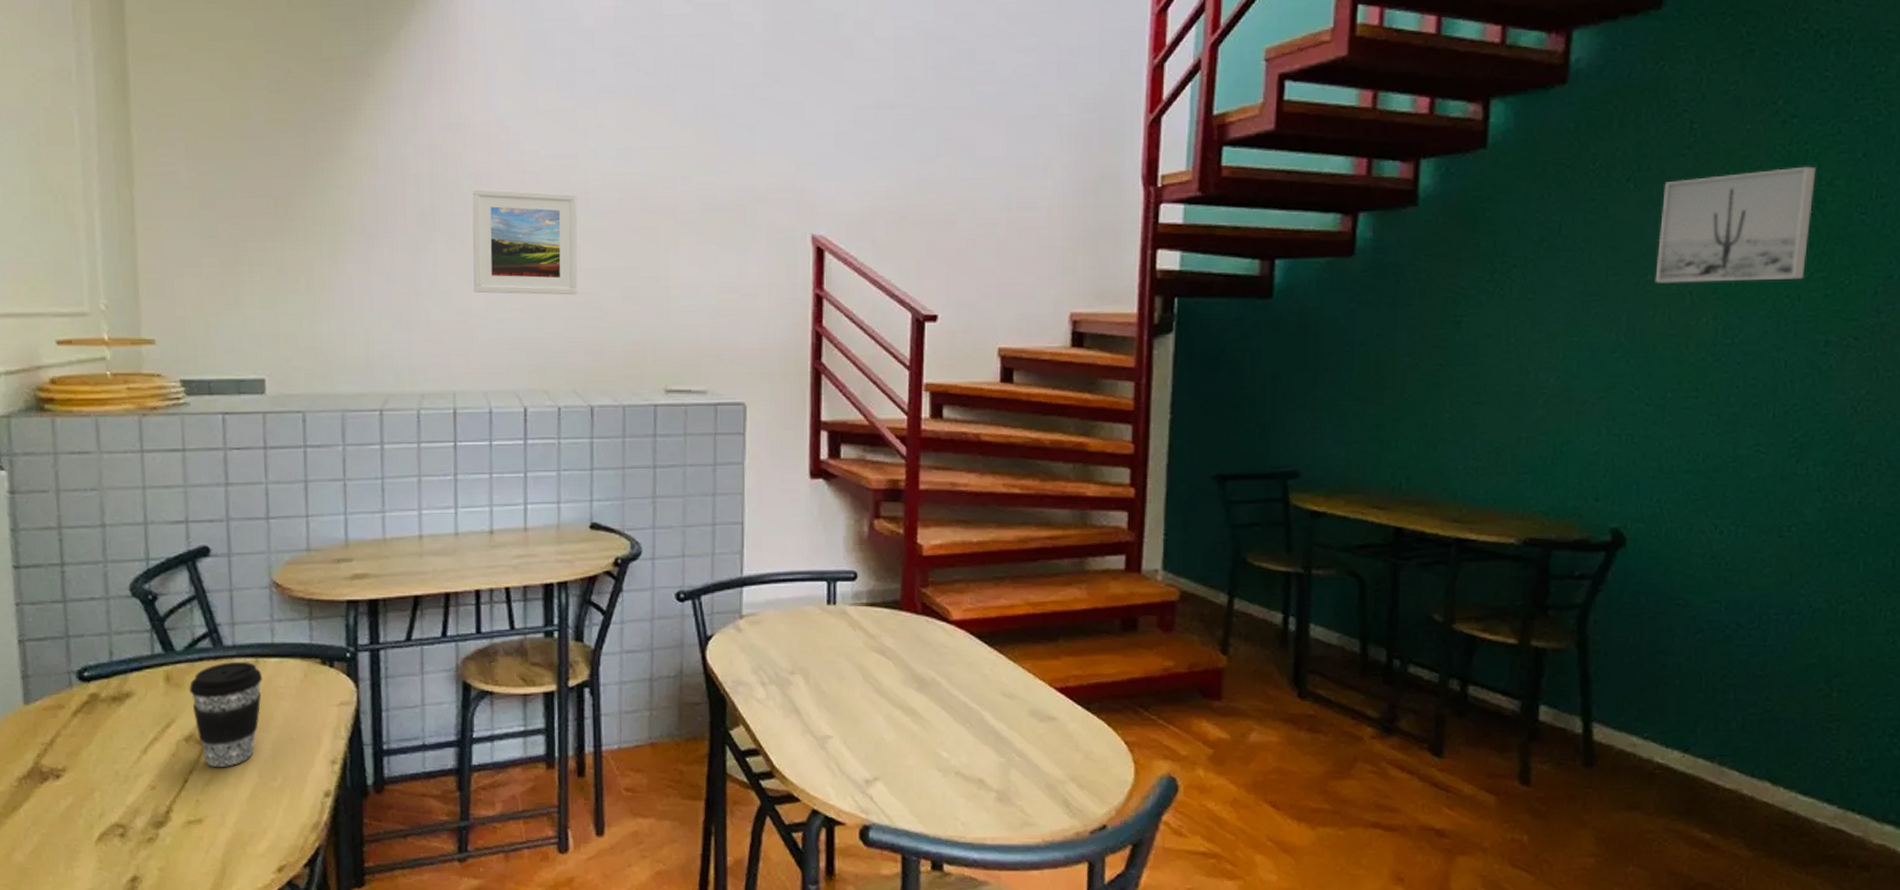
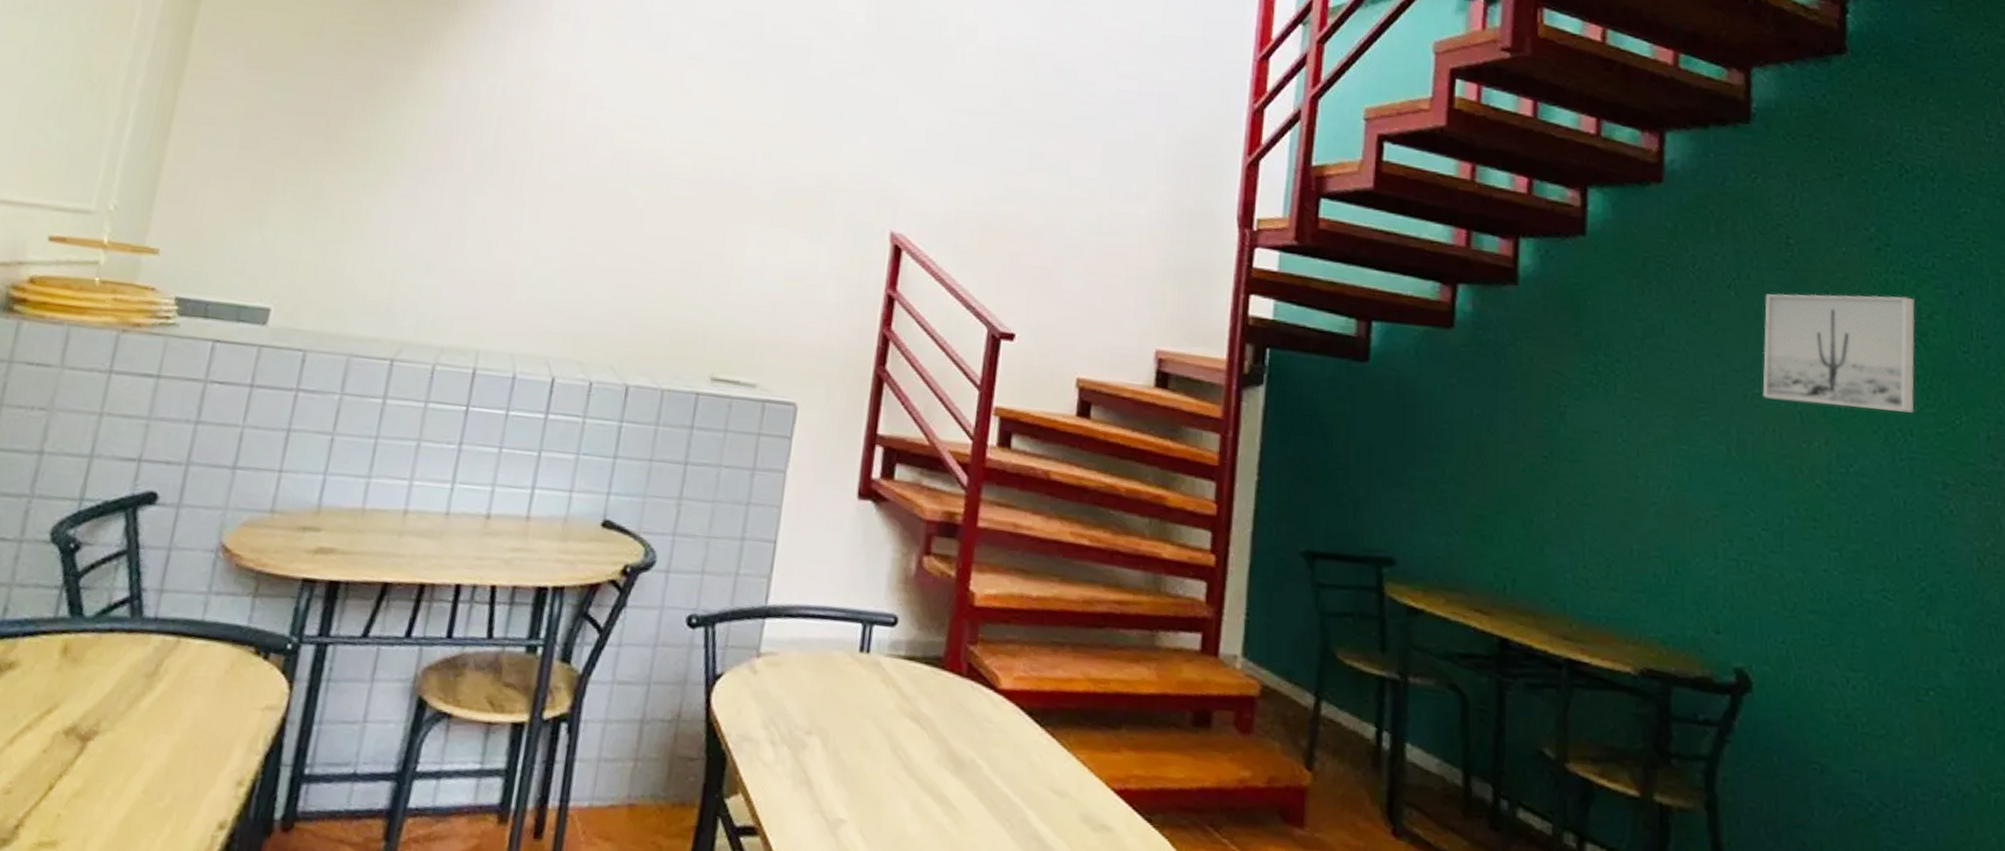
coffee cup: present [189,661,263,768] -> none [81,638,181,775]
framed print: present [472,188,578,295] -> none [521,136,650,262]

